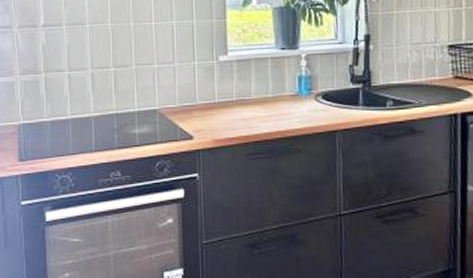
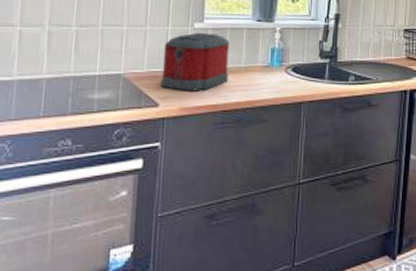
toaster: none [193,65,257,124] -> present [161,32,230,91]

